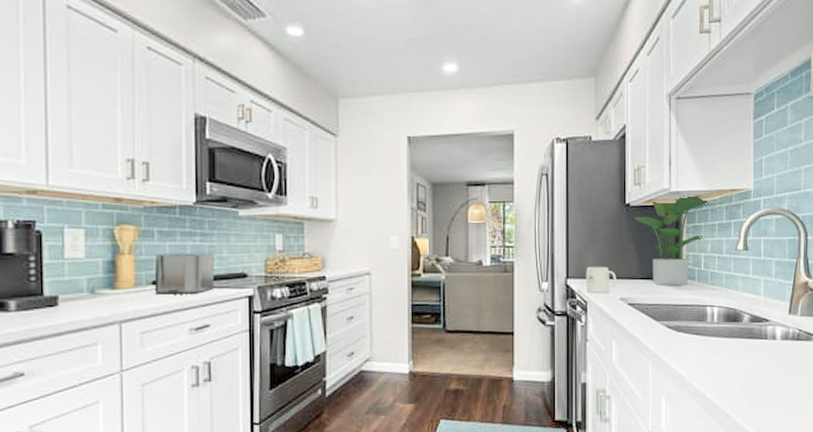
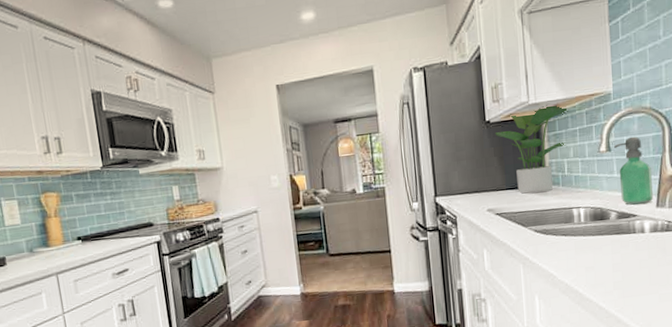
toaster: present [154,253,215,295] -> none [76,208,127,248]
mug: present [586,266,617,294] -> none [453,181,483,208]
soap dispenser: none [751,238,787,310] -> present [614,136,654,205]

